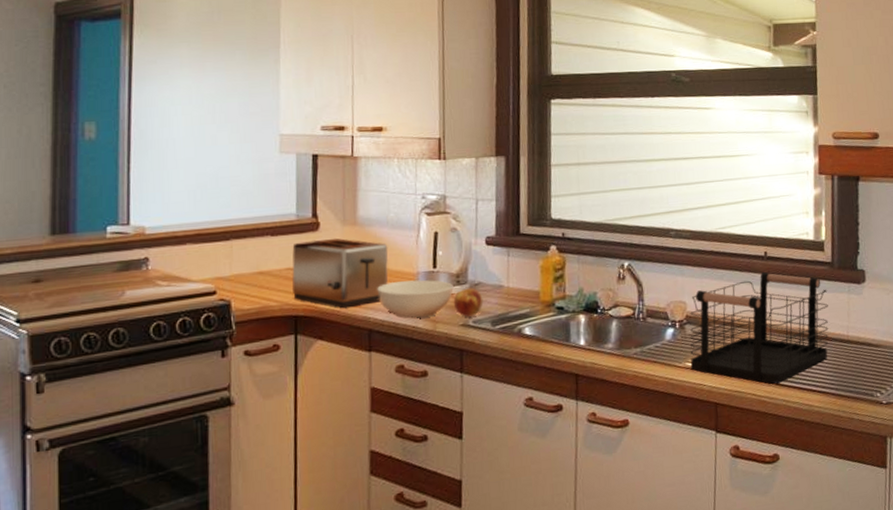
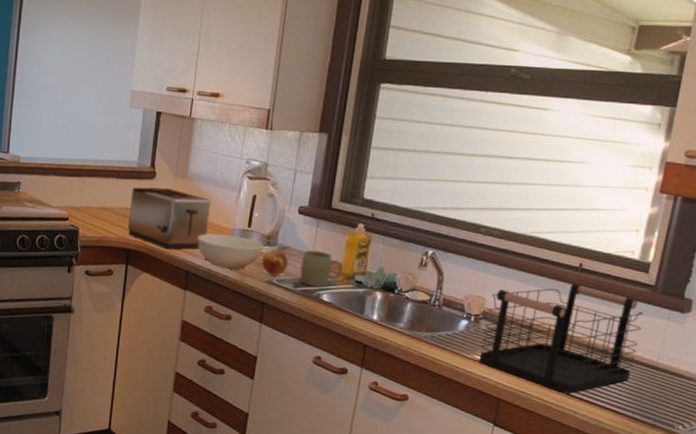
mug: none [496,281,541,322] -> present [299,250,343,287]

